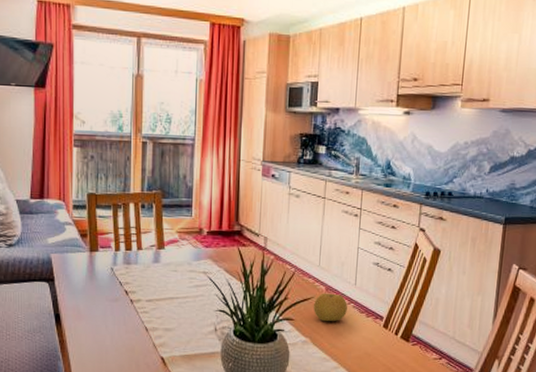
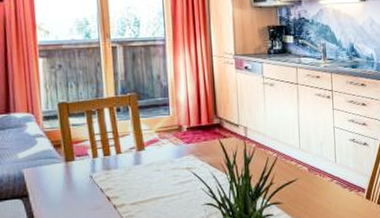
fruit: present [314,293,347,322] -> none [299,172,331,201]

